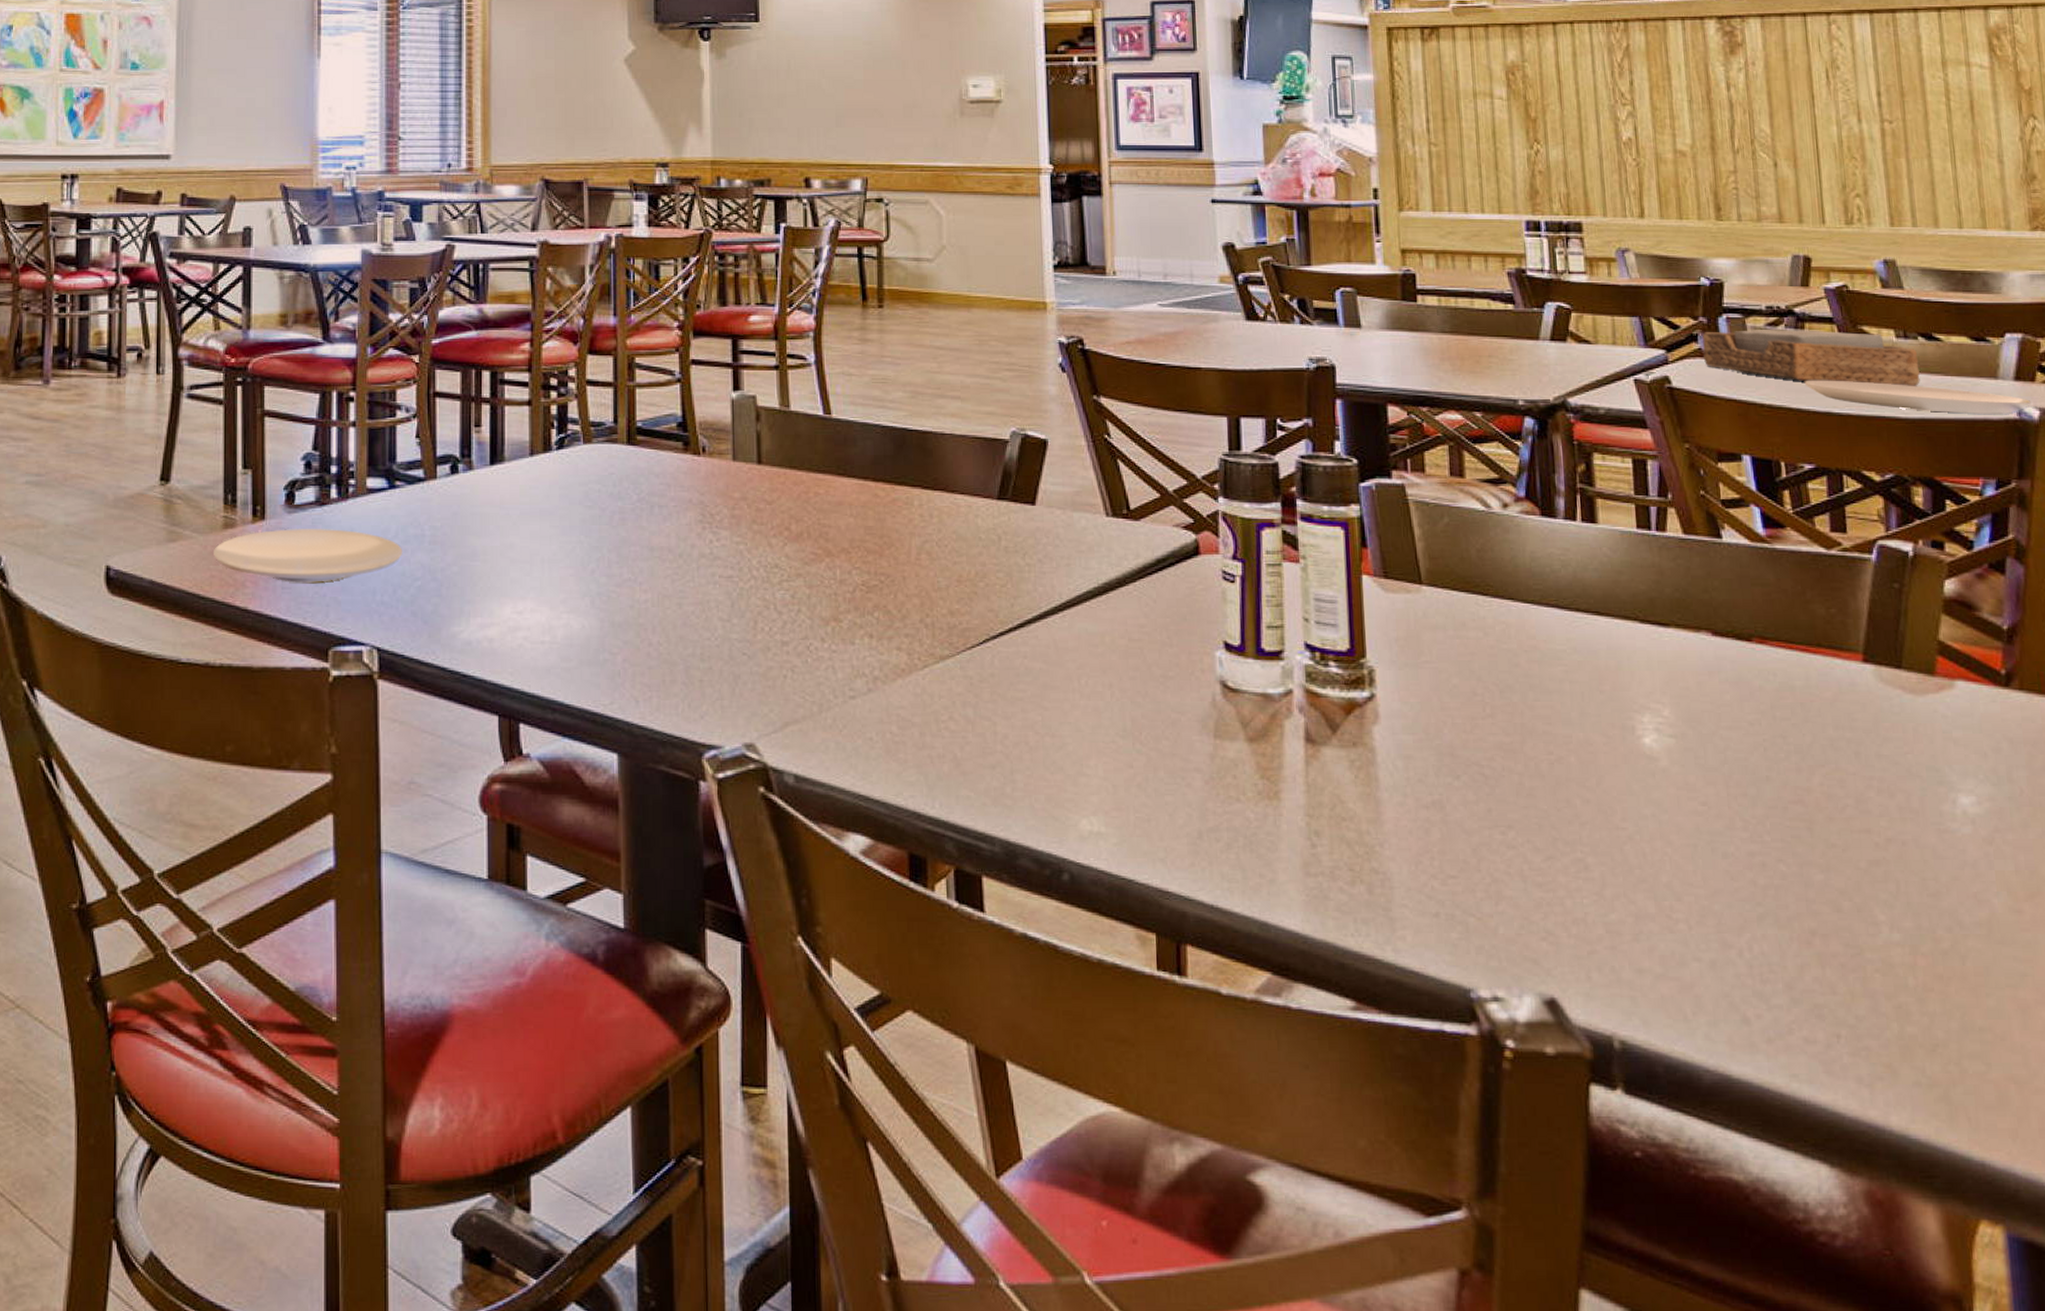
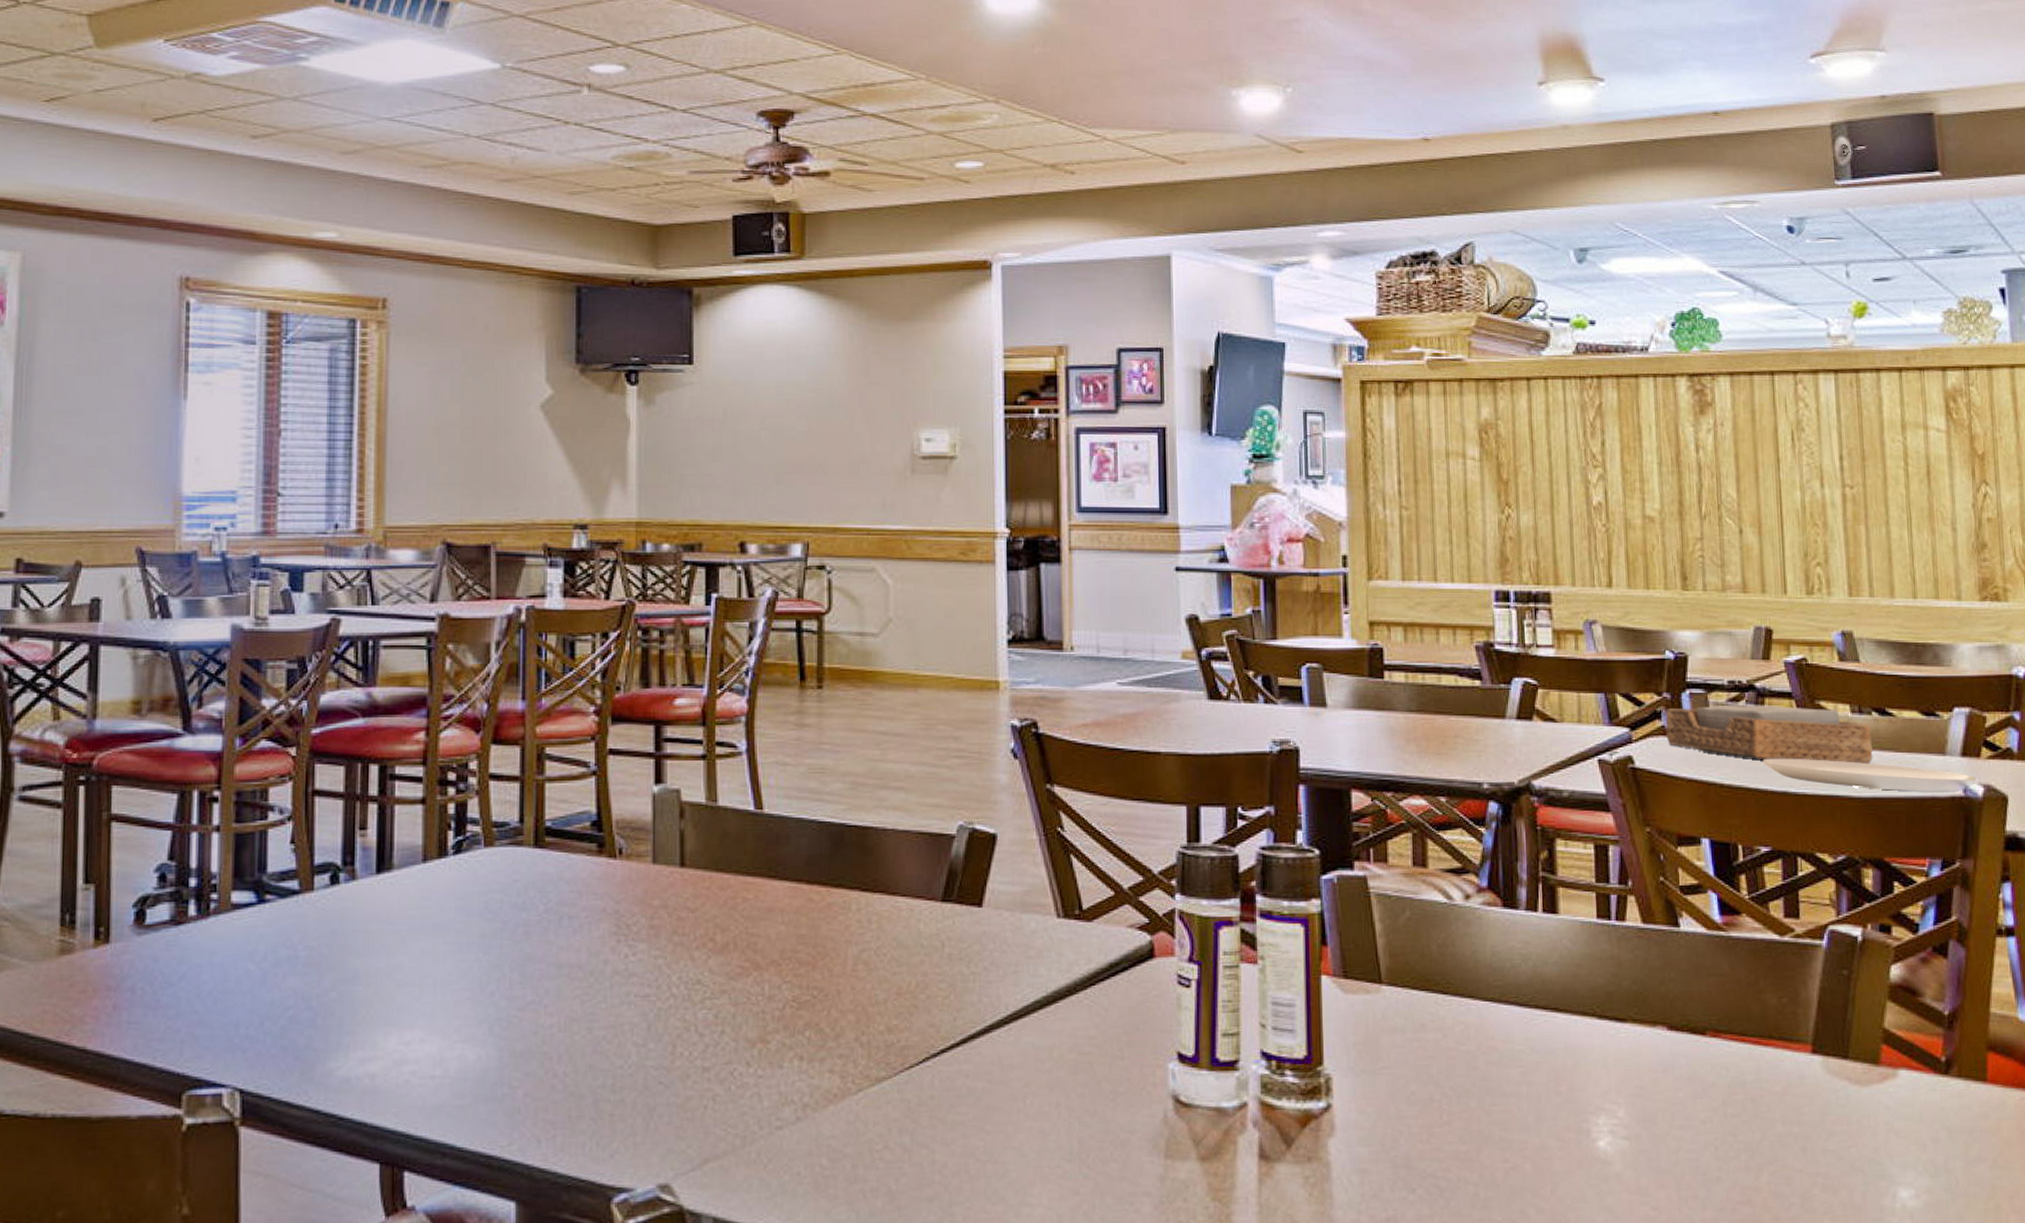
plate: present [212,529,403,583] -> none [45,952,273,1016]

